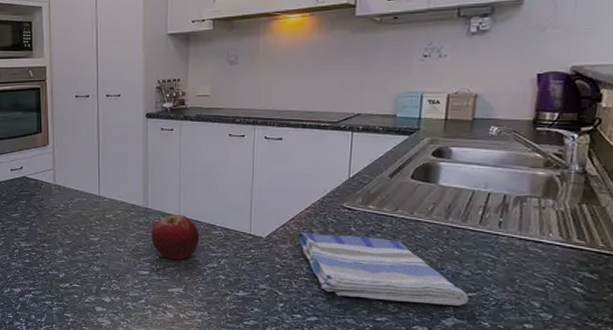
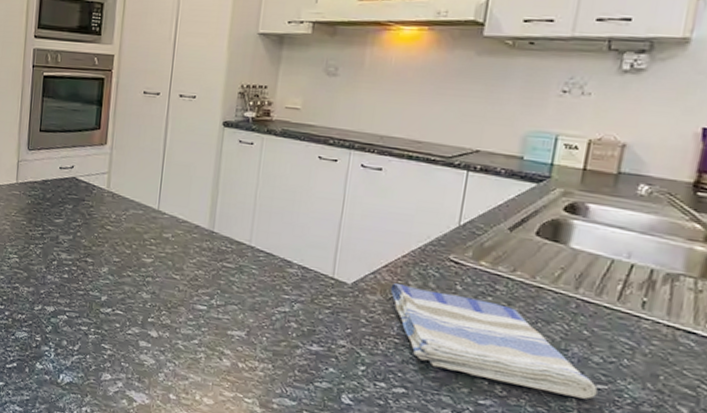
fruit: present [151,214,200,260] -> none [214,242,272,298]

